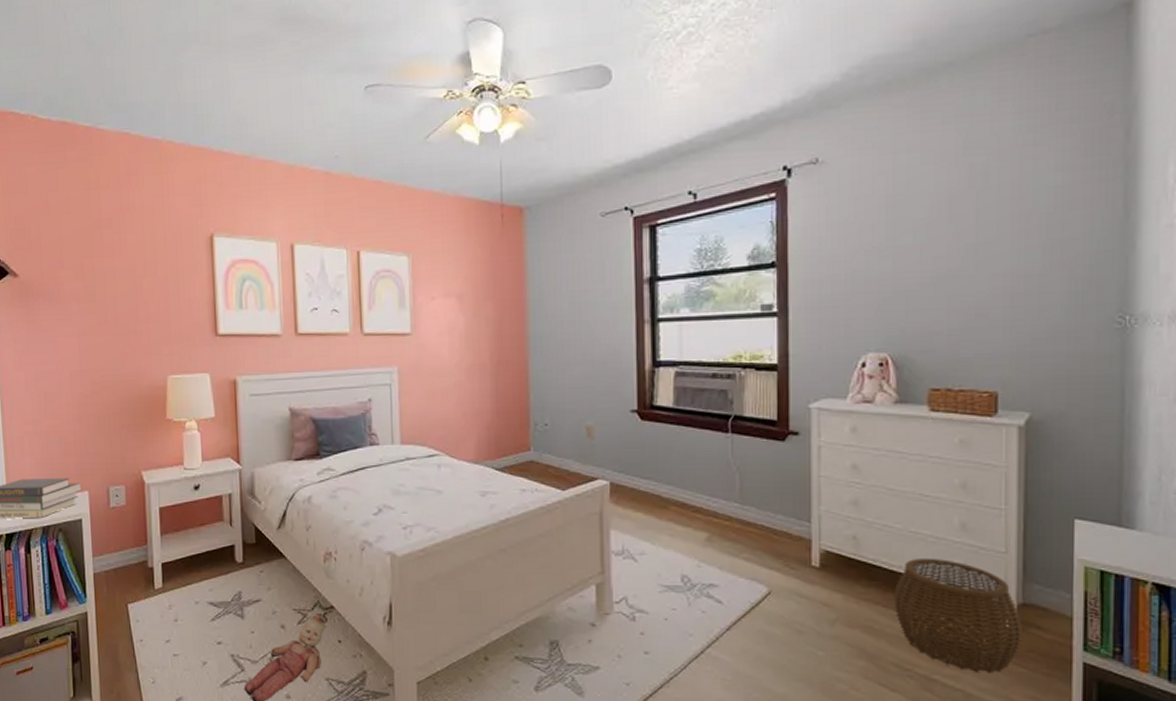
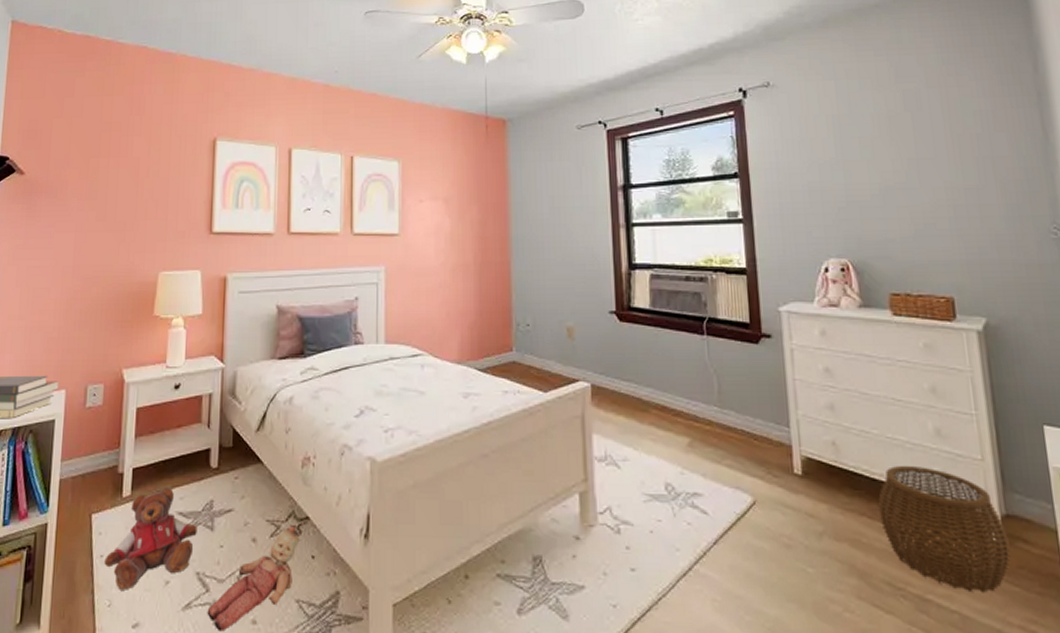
teddy bear: none [144,579,229,670] -> present [104,486,197,590]

